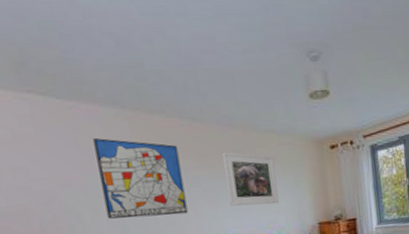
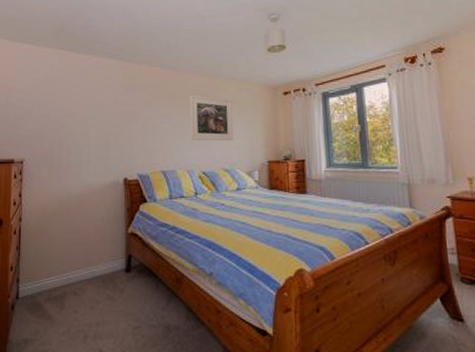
wall art: present [93,138,188,219] -> none [96,82,157,145]

